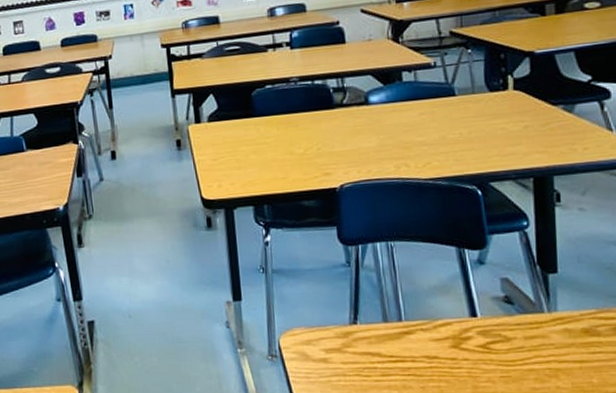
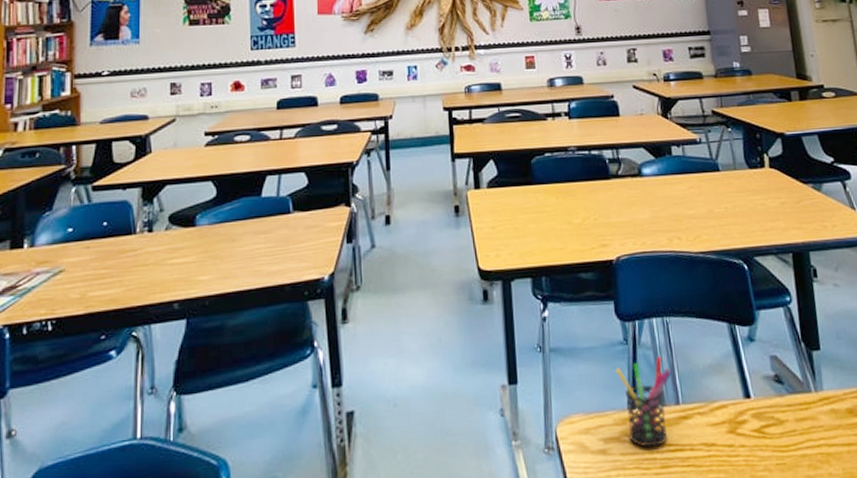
pen holder: none [337,277,395,358] -> present [615,355,672,448]

